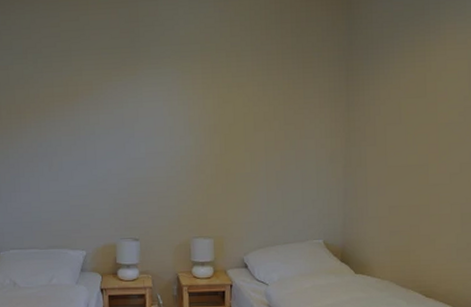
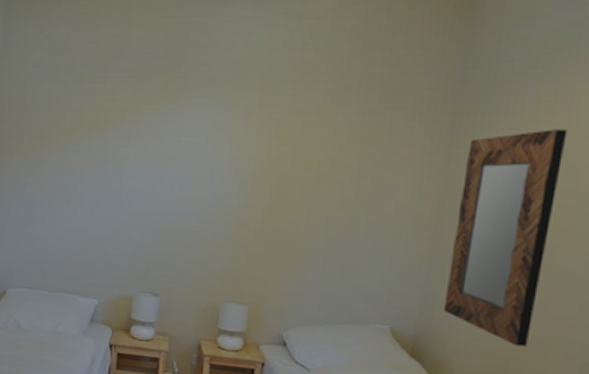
home mirror: none [359,76,425,242] -> present [443,129,568,347]

